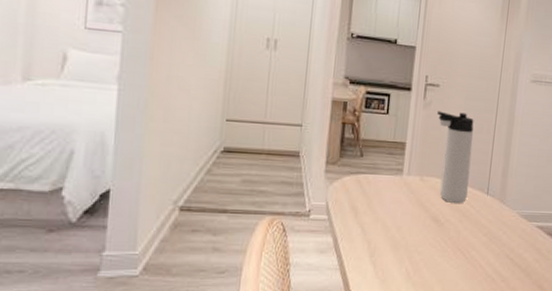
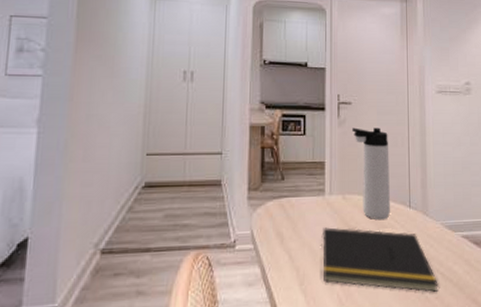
notepad: none [393,206,507,275] -> present [320,227,439,292]

